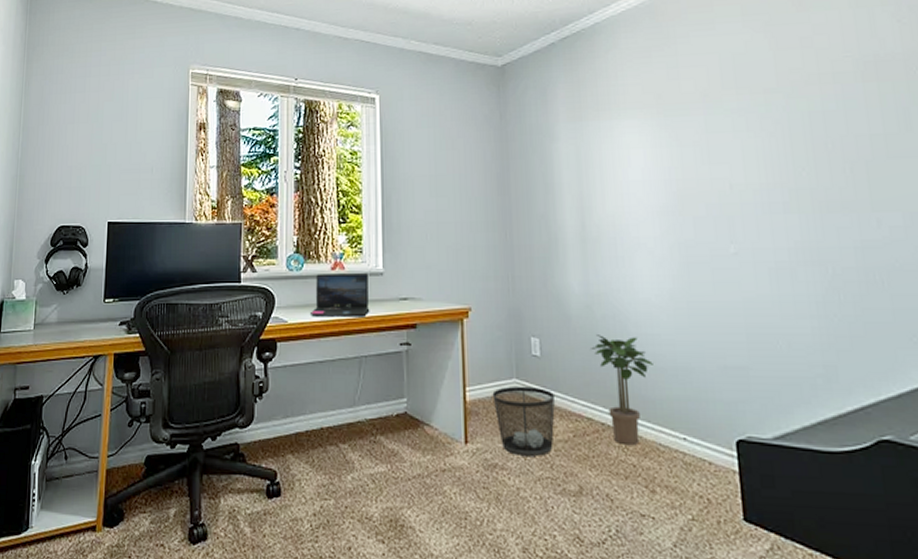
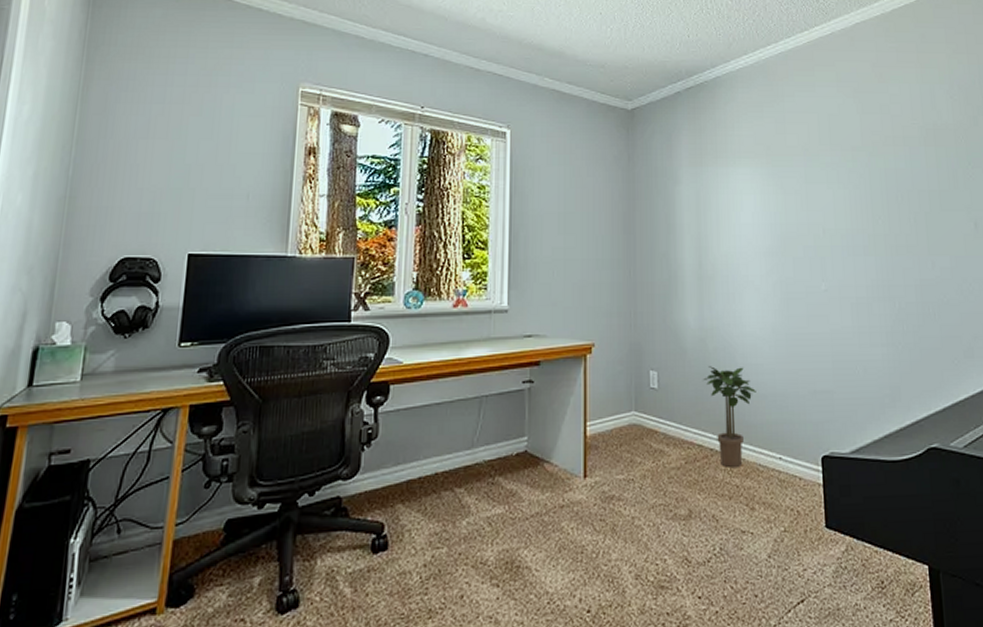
laptop: present [311,273,370,317] -> none [429,311,493,357]
waste bin: present [492,386,555,456] -> none [612,418,669,485]

